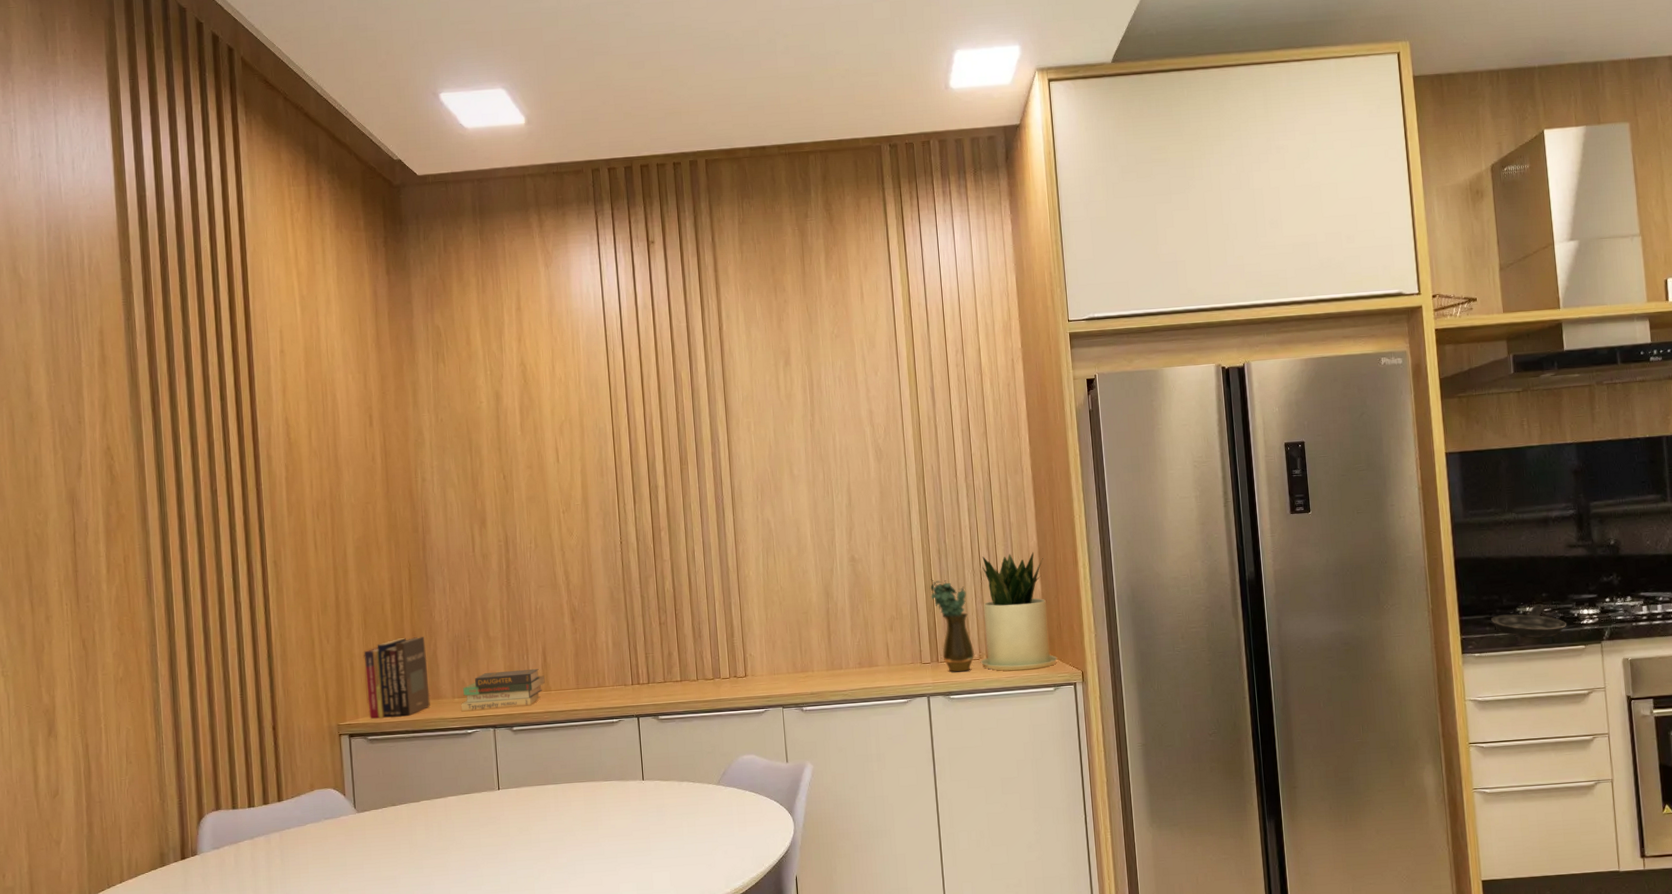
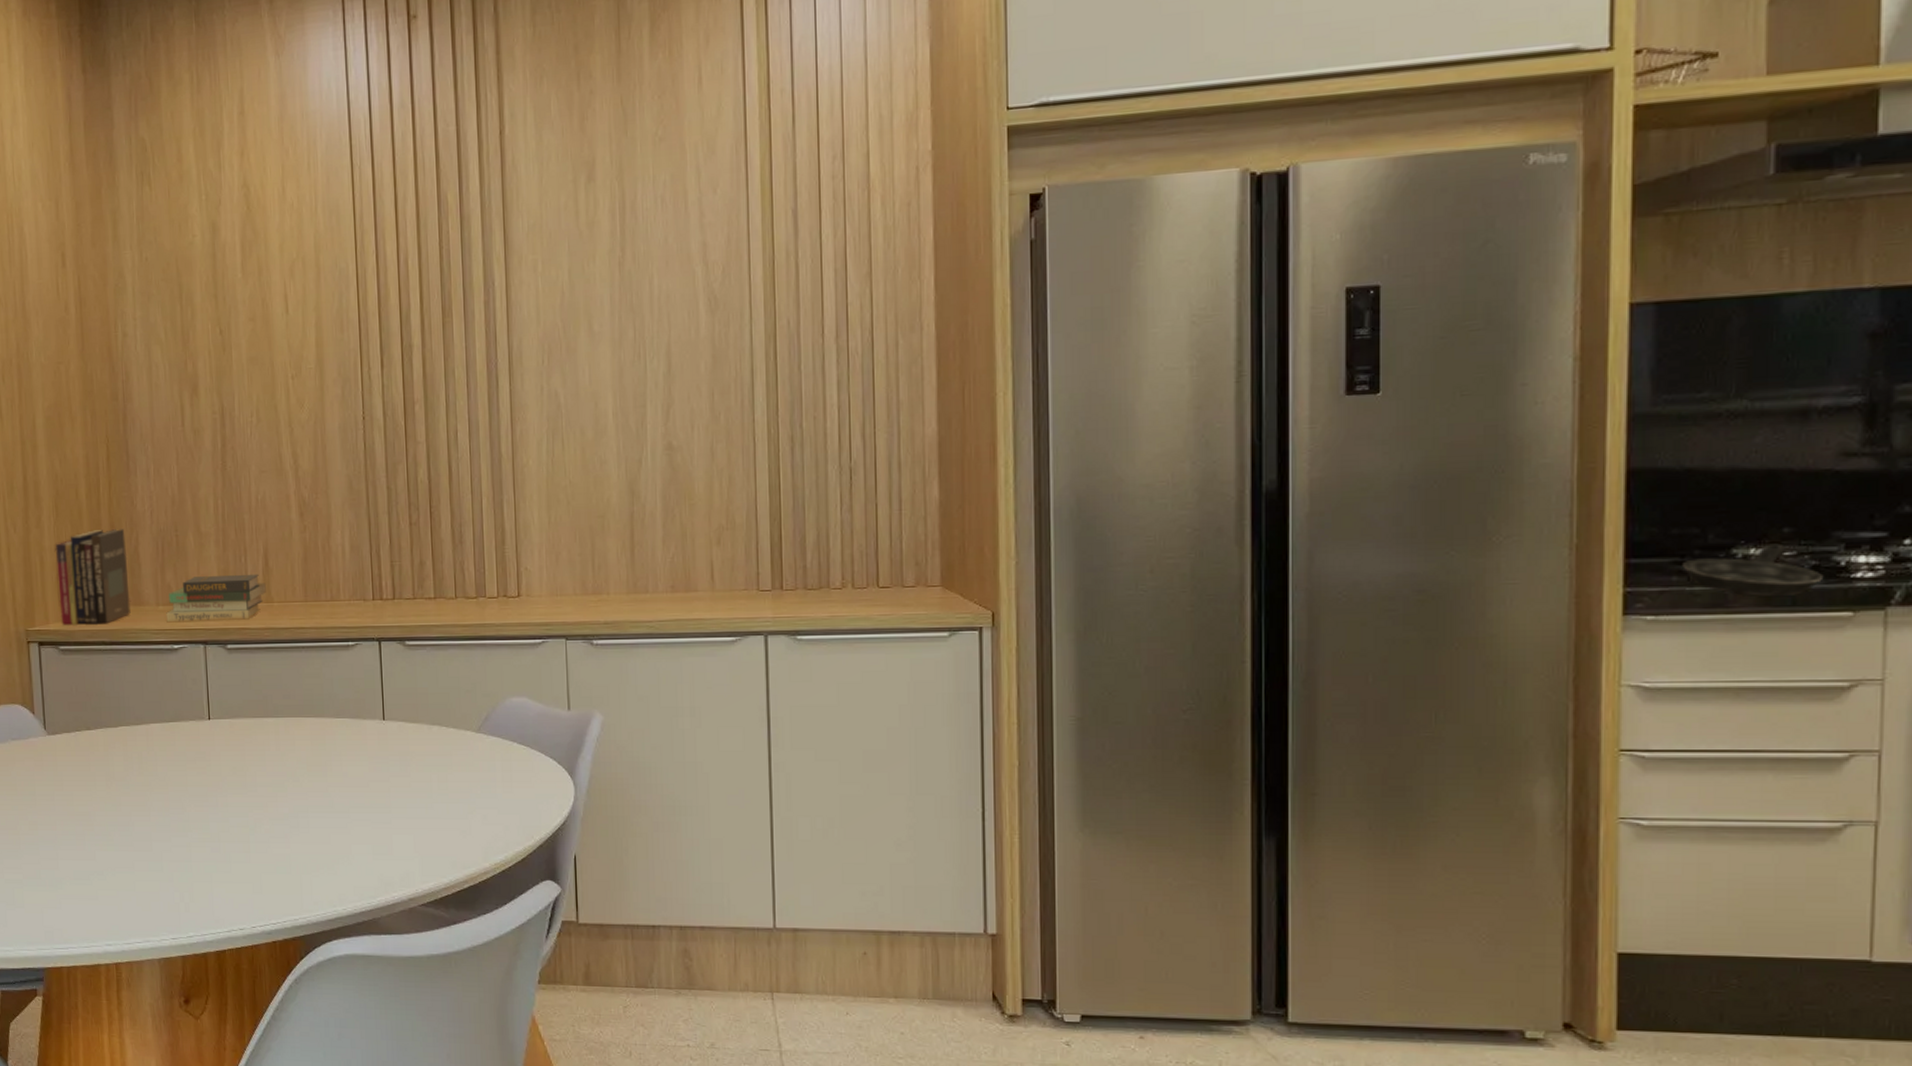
vase: present [930,579,975,673] -> none [776,477,836,605]
planter: present [980,551,1058,671] -> none [842,442,957,607]

